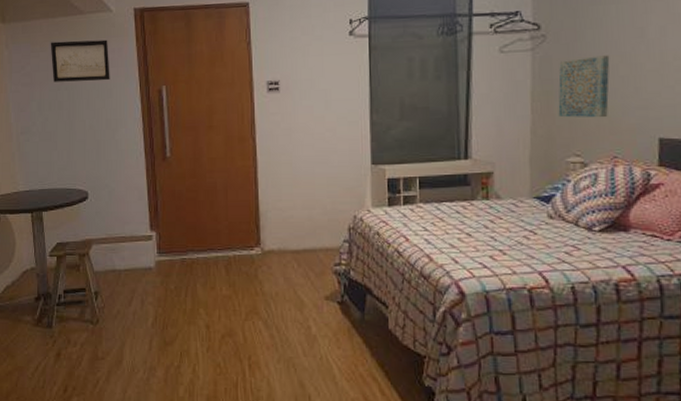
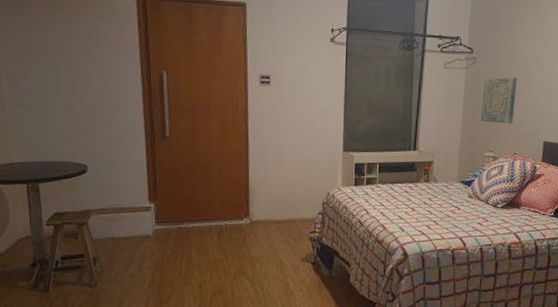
wall art: present [50,39,110,82] -> none [47,18,111,62]

